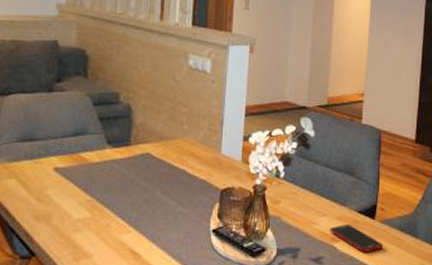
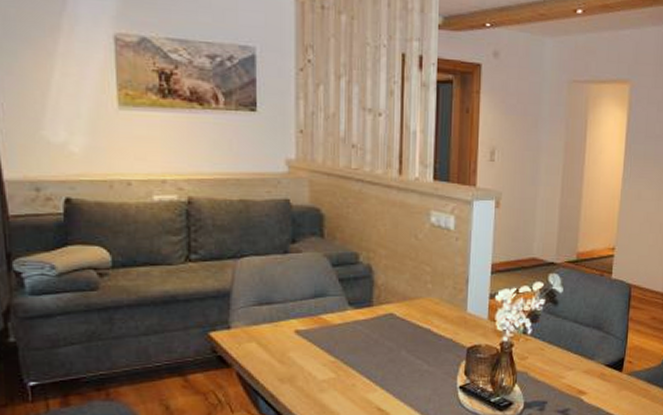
cell phone: present [330,225,383,252] -> none [577,378,629,403]

